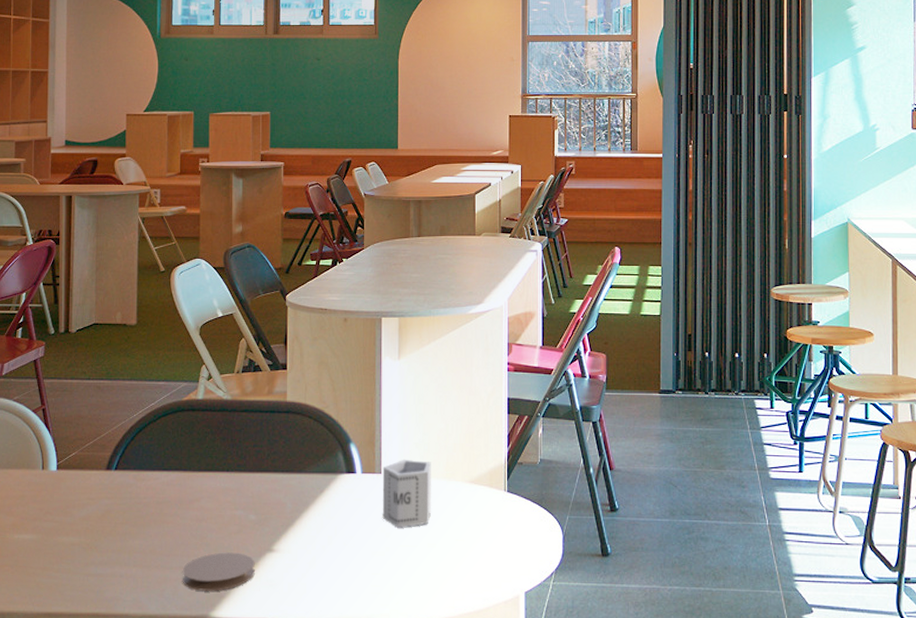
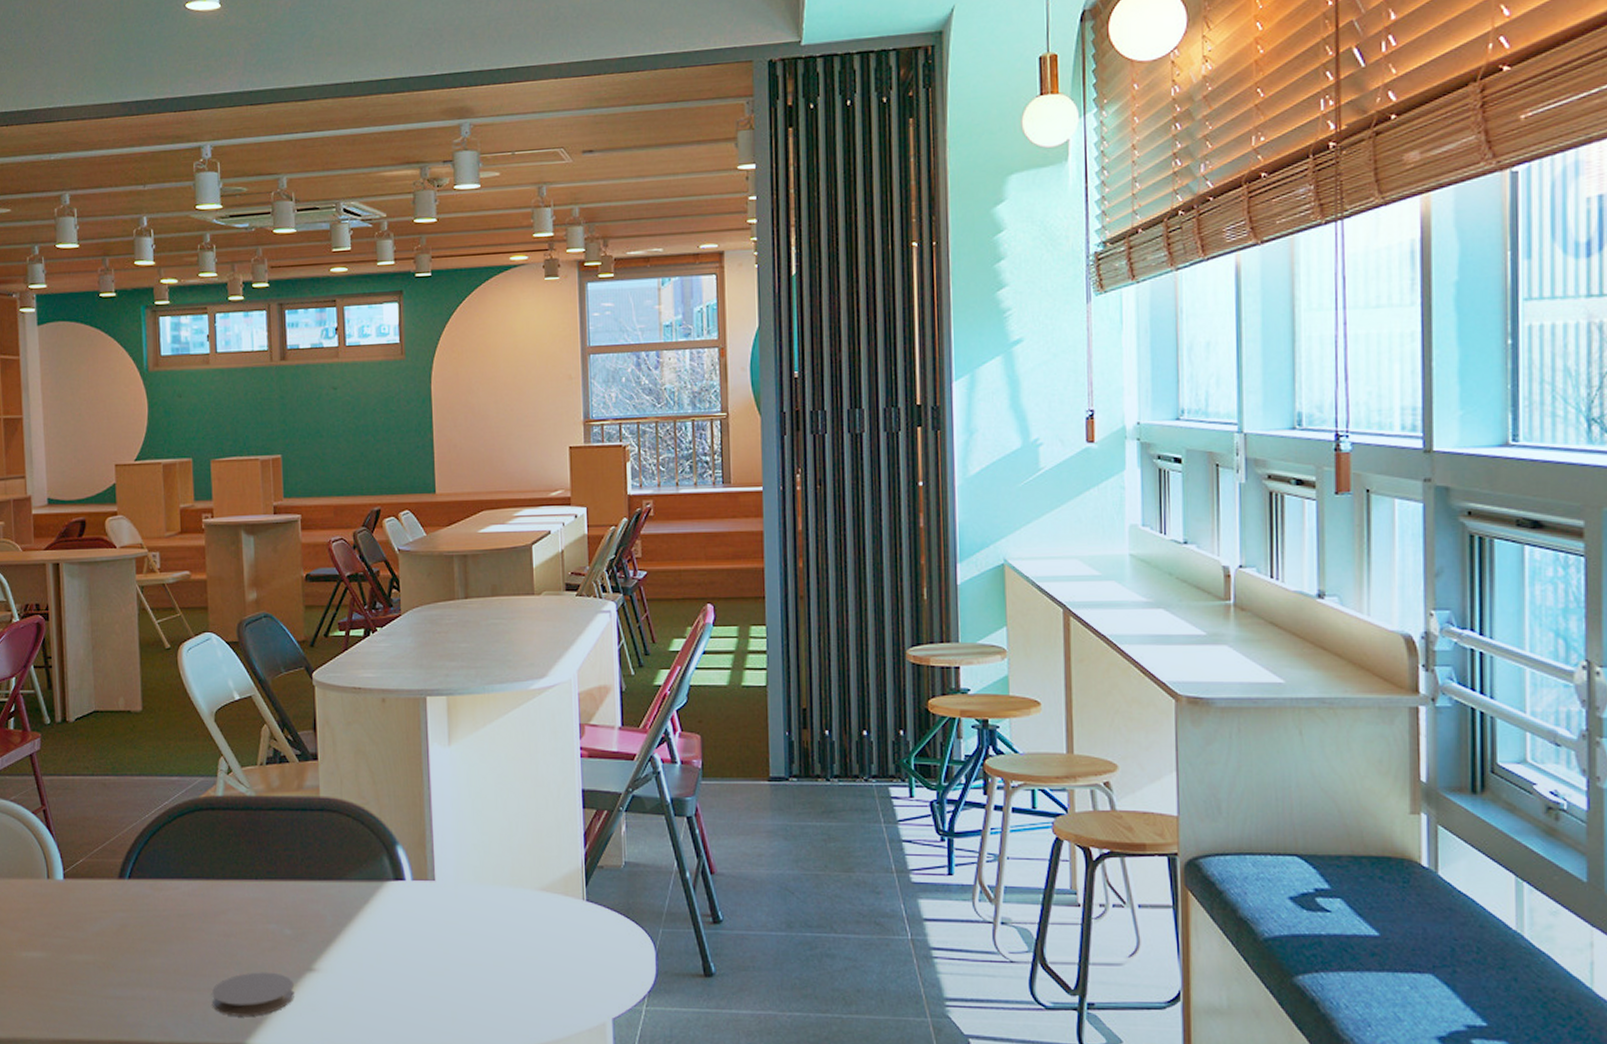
cup: present [382,459,431,528] -> none [436,863,496,944]

